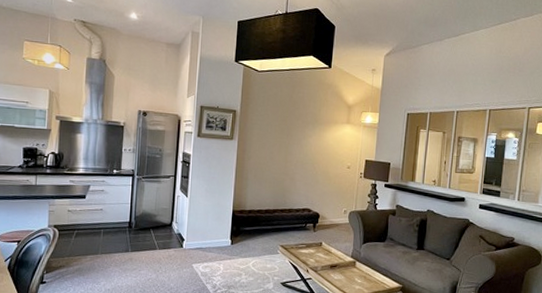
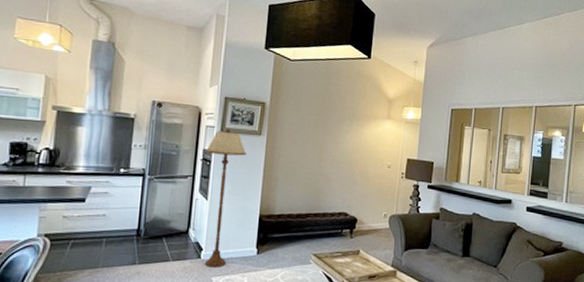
floor lamp: none [184,134,220,257] -> present [204,129,247,269]

